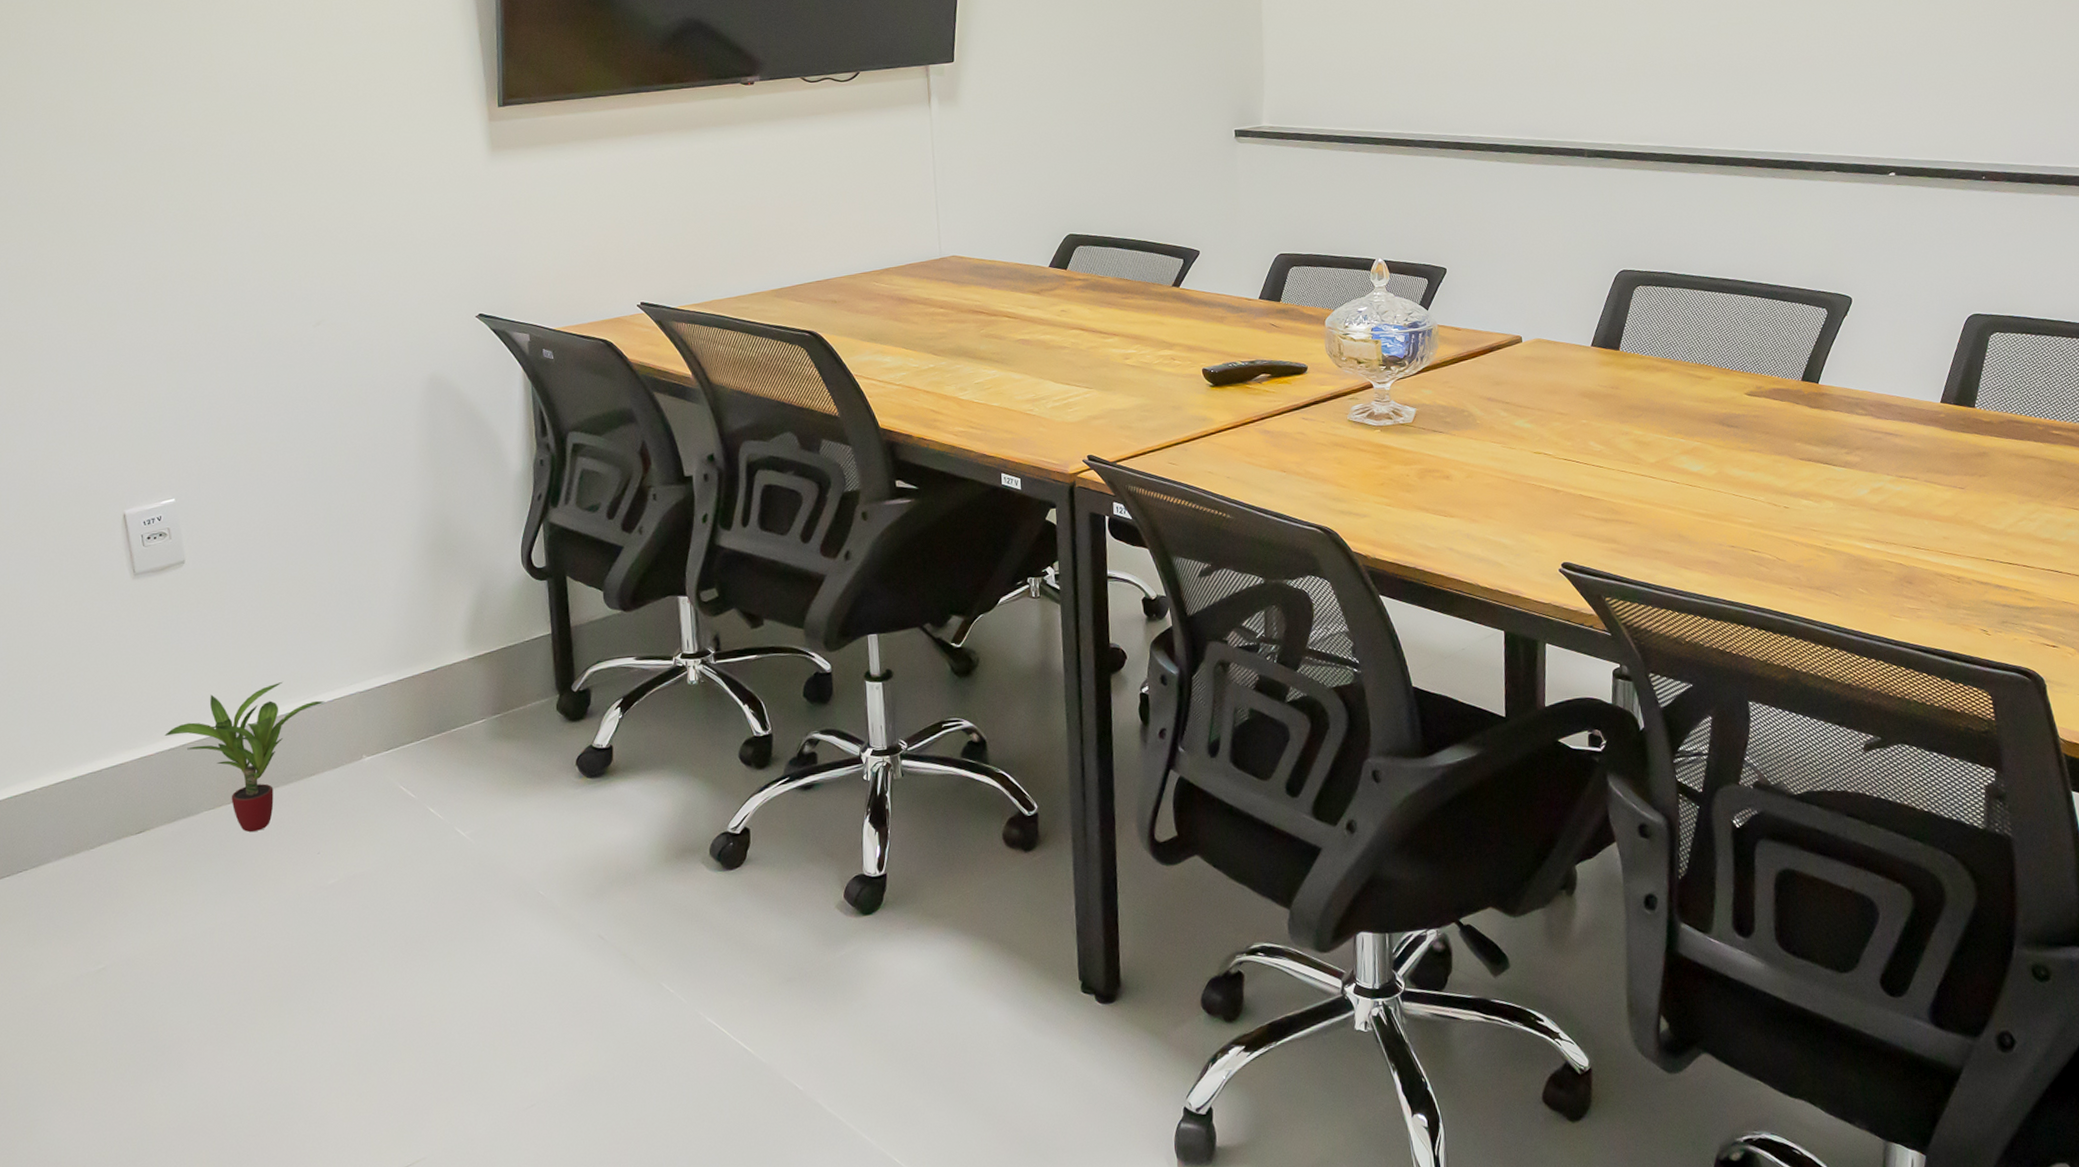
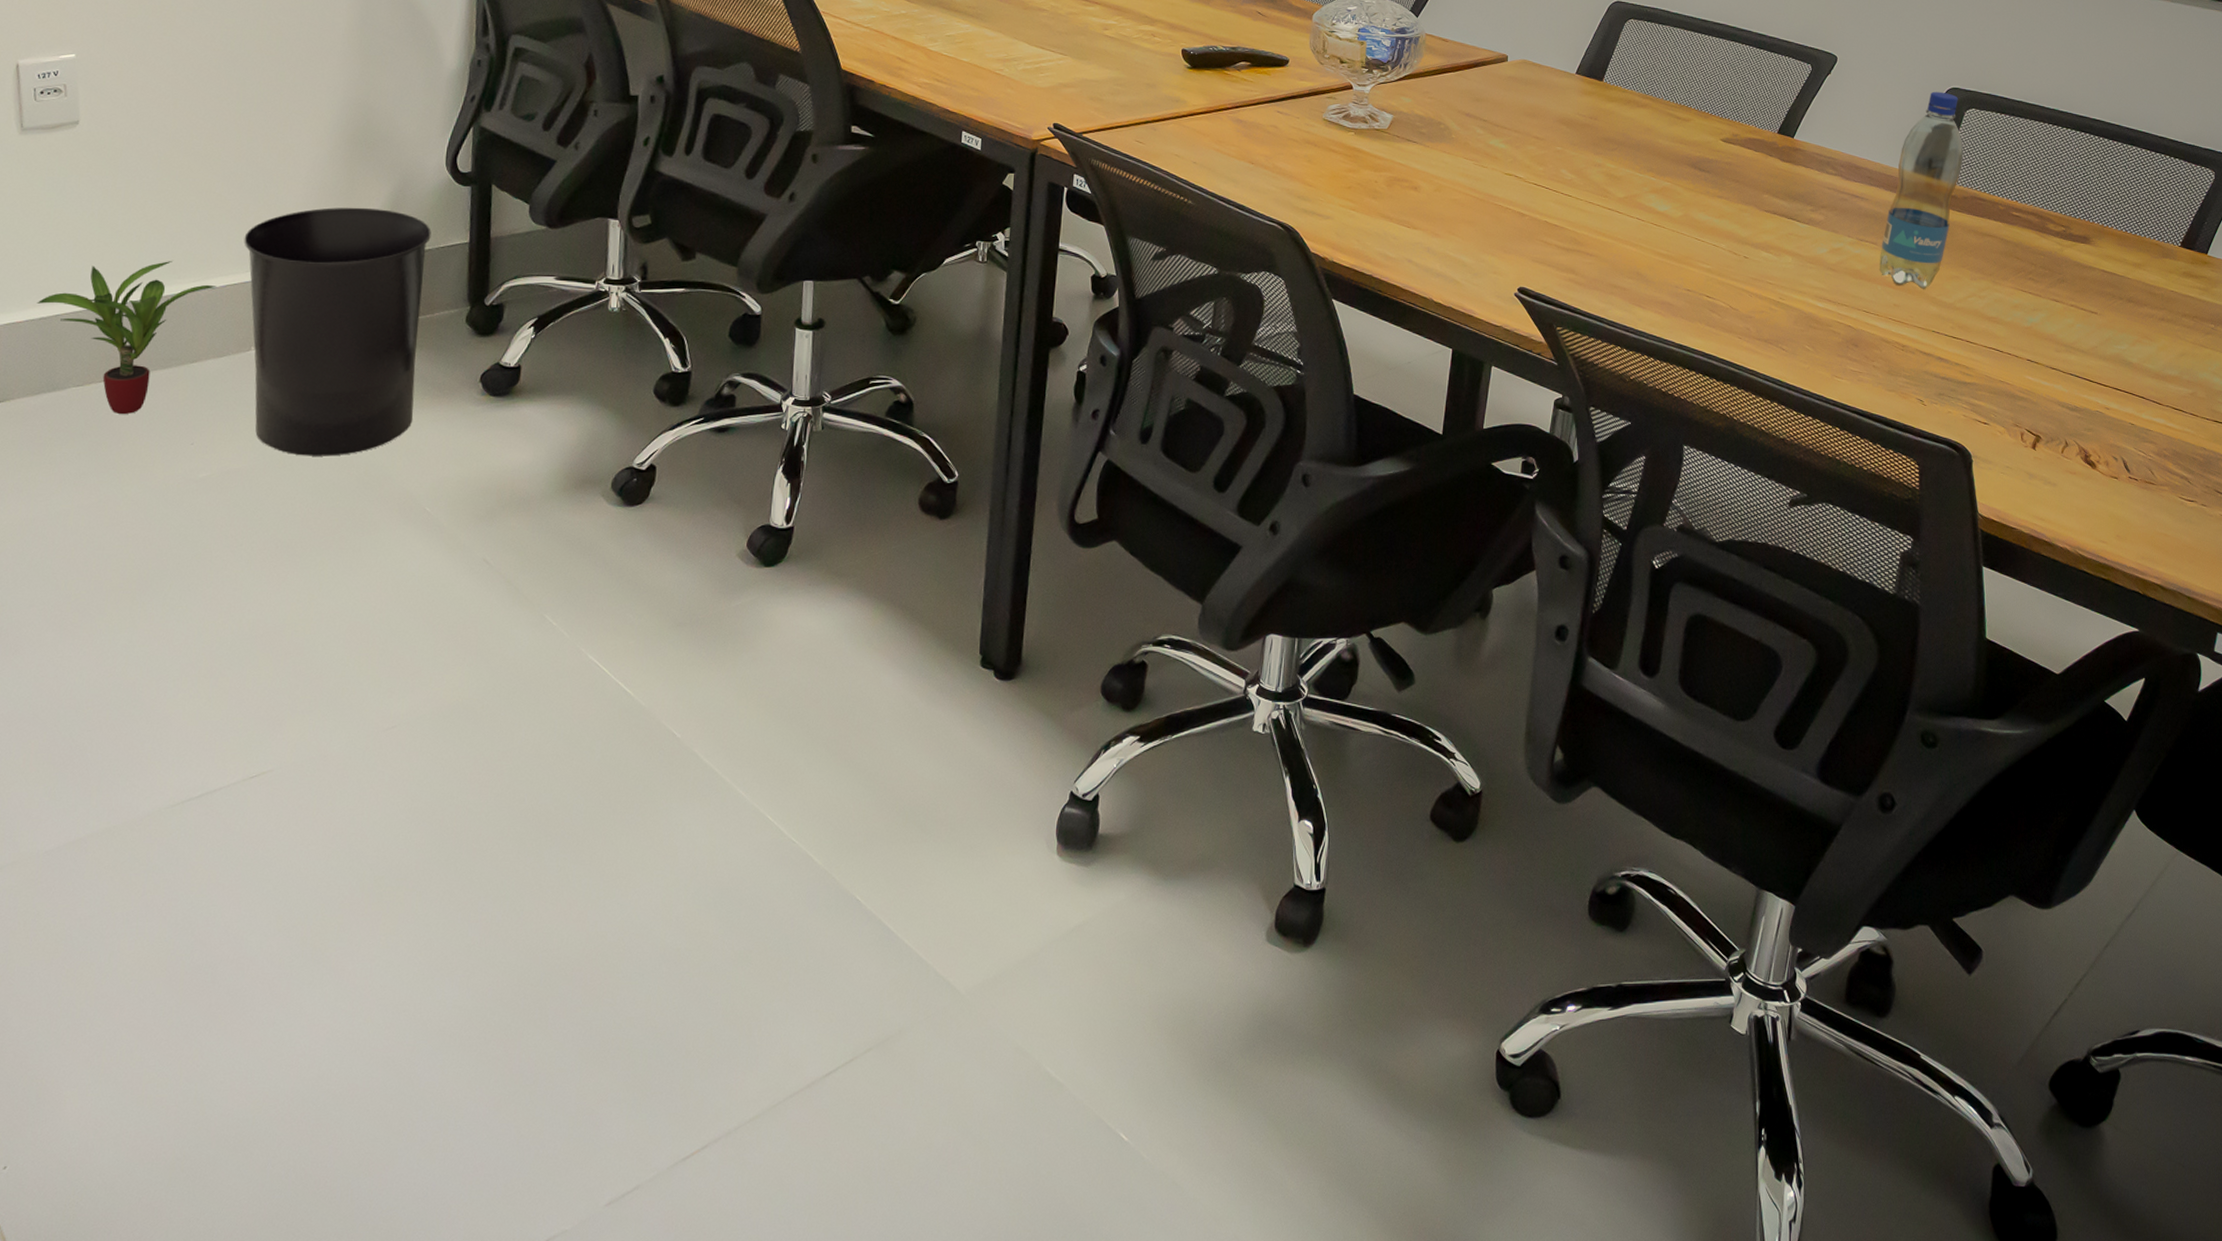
waste bin: none [345,611,518,854] -> present [244,207,431,456]
bottle: none [1922,319,1995,519] -> present [1879,91,1964,289]

